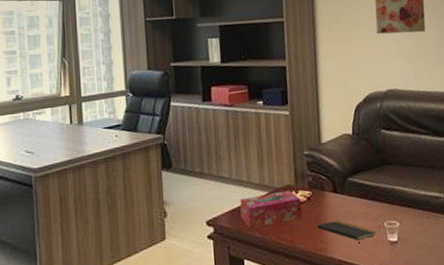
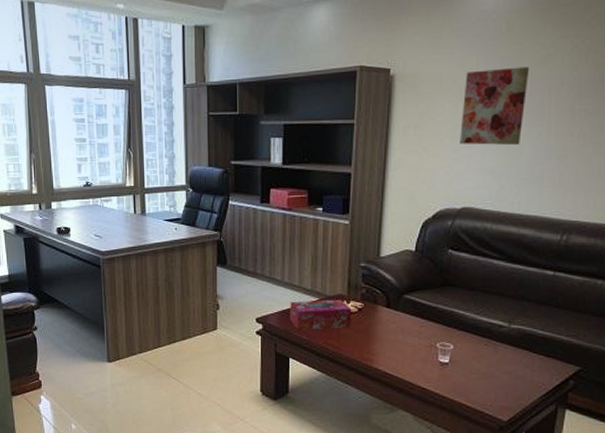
notepad: present [317,220,377,244] -> none [365,335,427,360]

